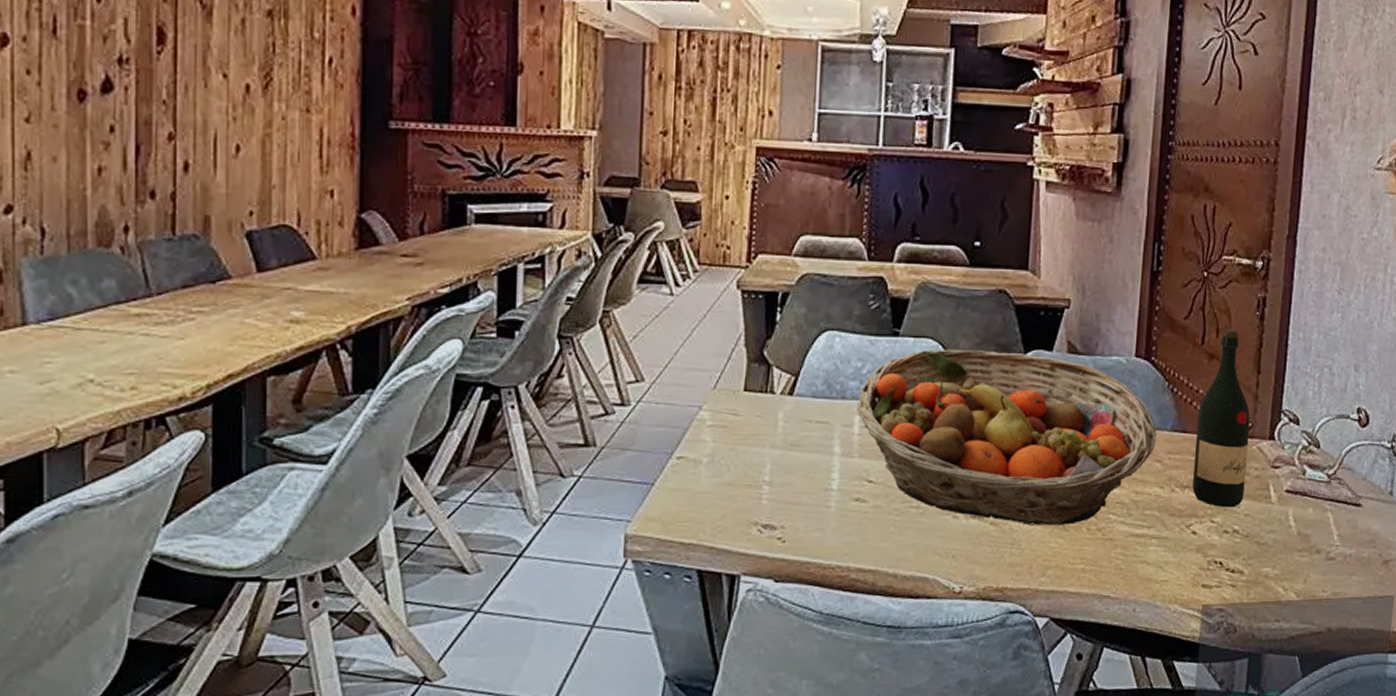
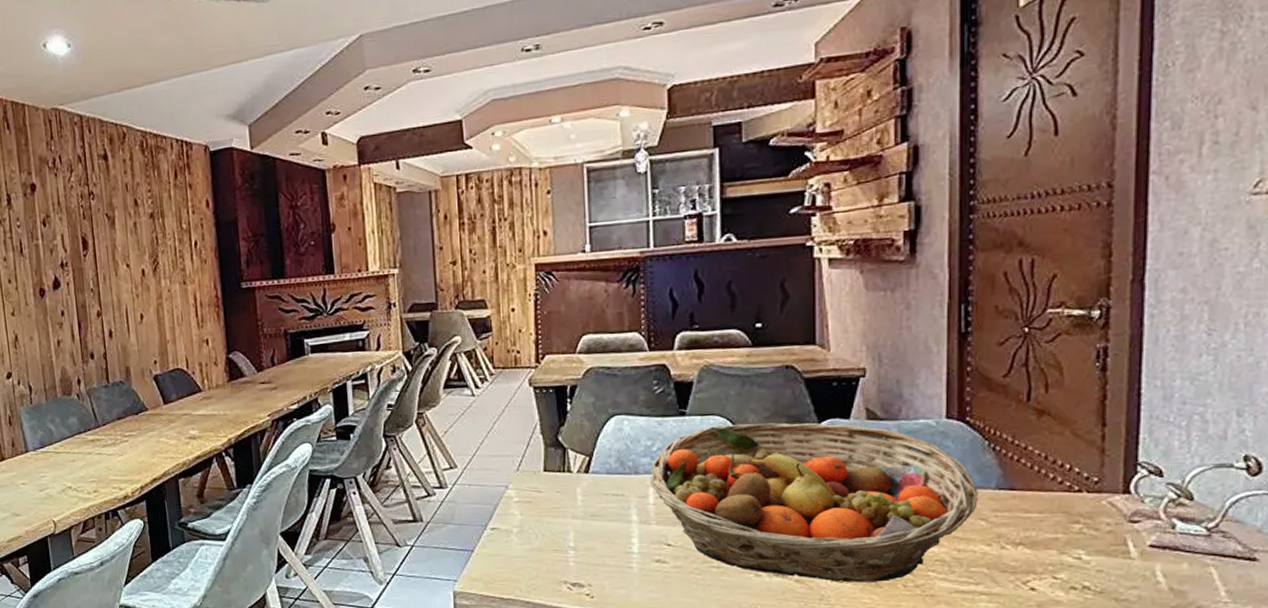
wine bottle: present [1192,329,1250,508] -> none [1027,383,1096,564]

